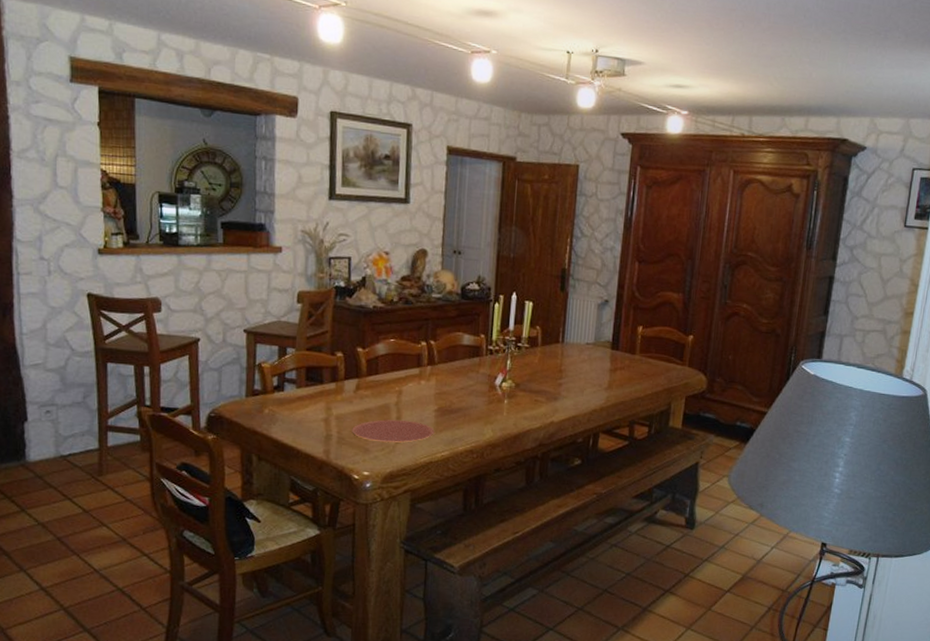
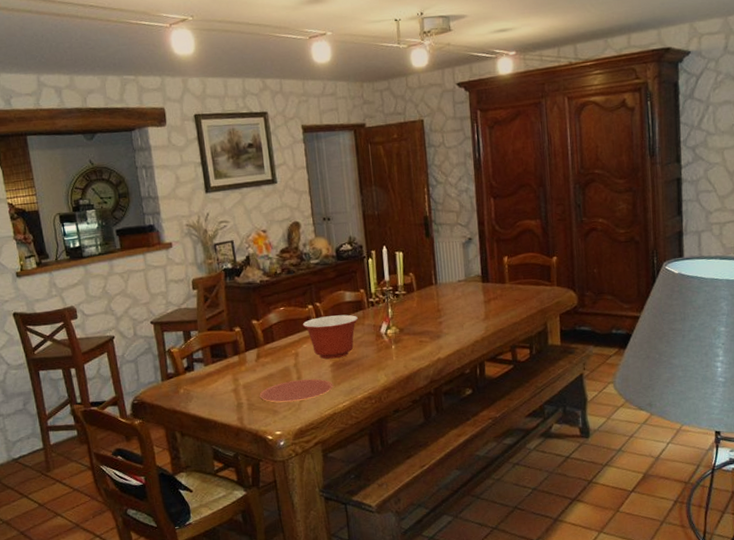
mixing bowl: none [411,356,474,404] -> present [302,314,359,359]

